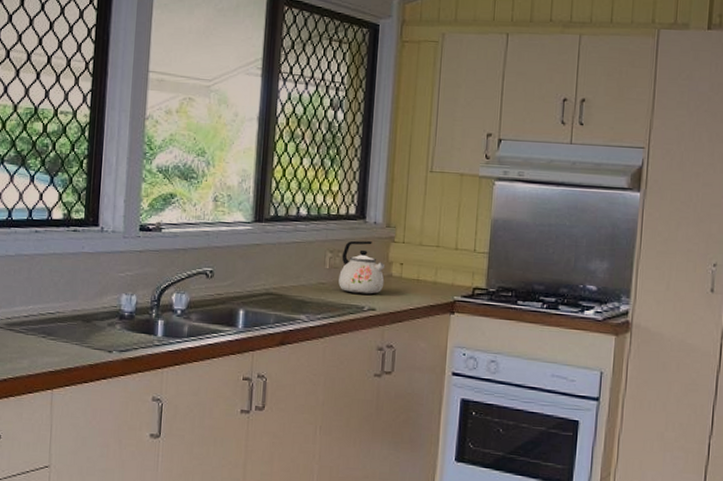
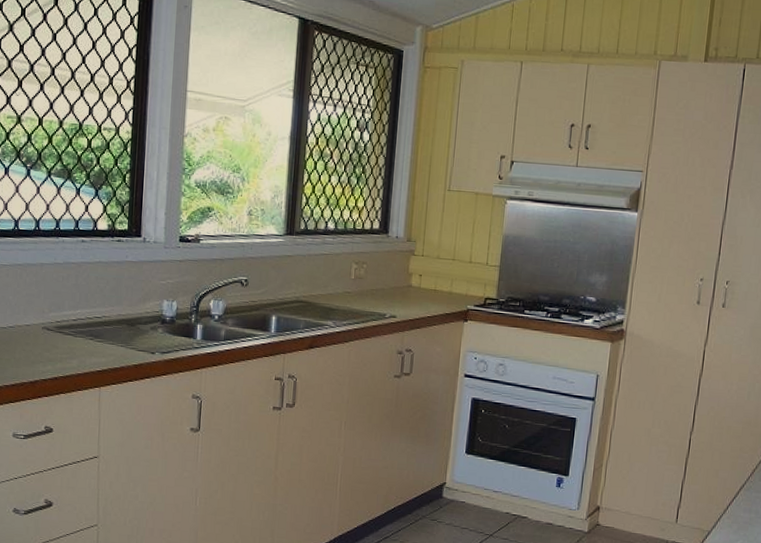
kettle: present [338,240,385,295] -> none [363,253,405,303]

